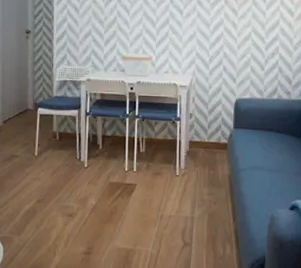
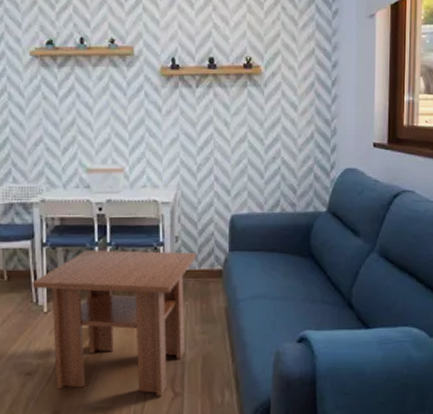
coffee table: none [77,120,206,244] -> present [32,249,196,397]

